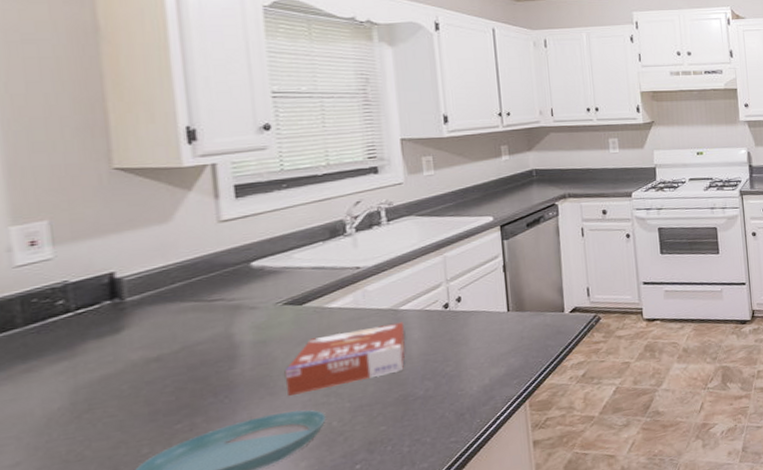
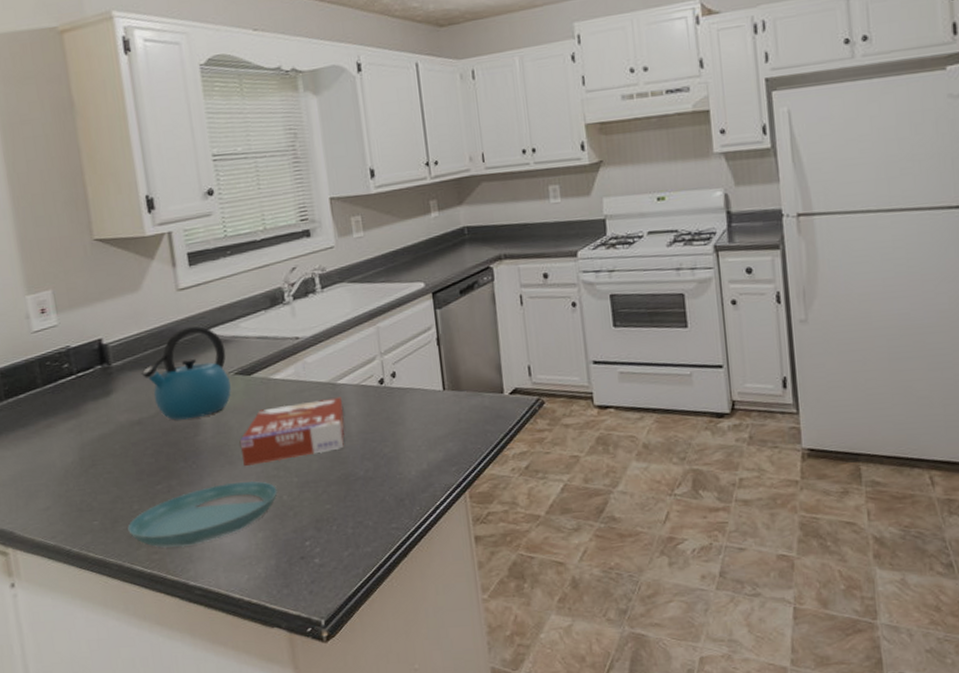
kettle: none [164,257,278,355] -> present [141,325,231,420]

